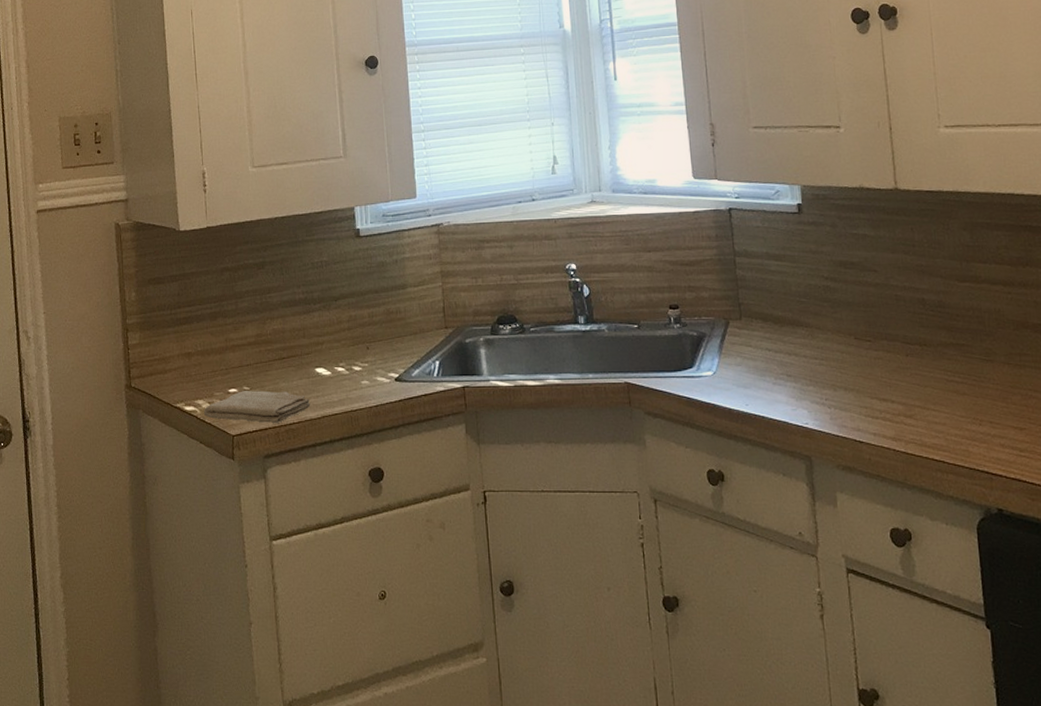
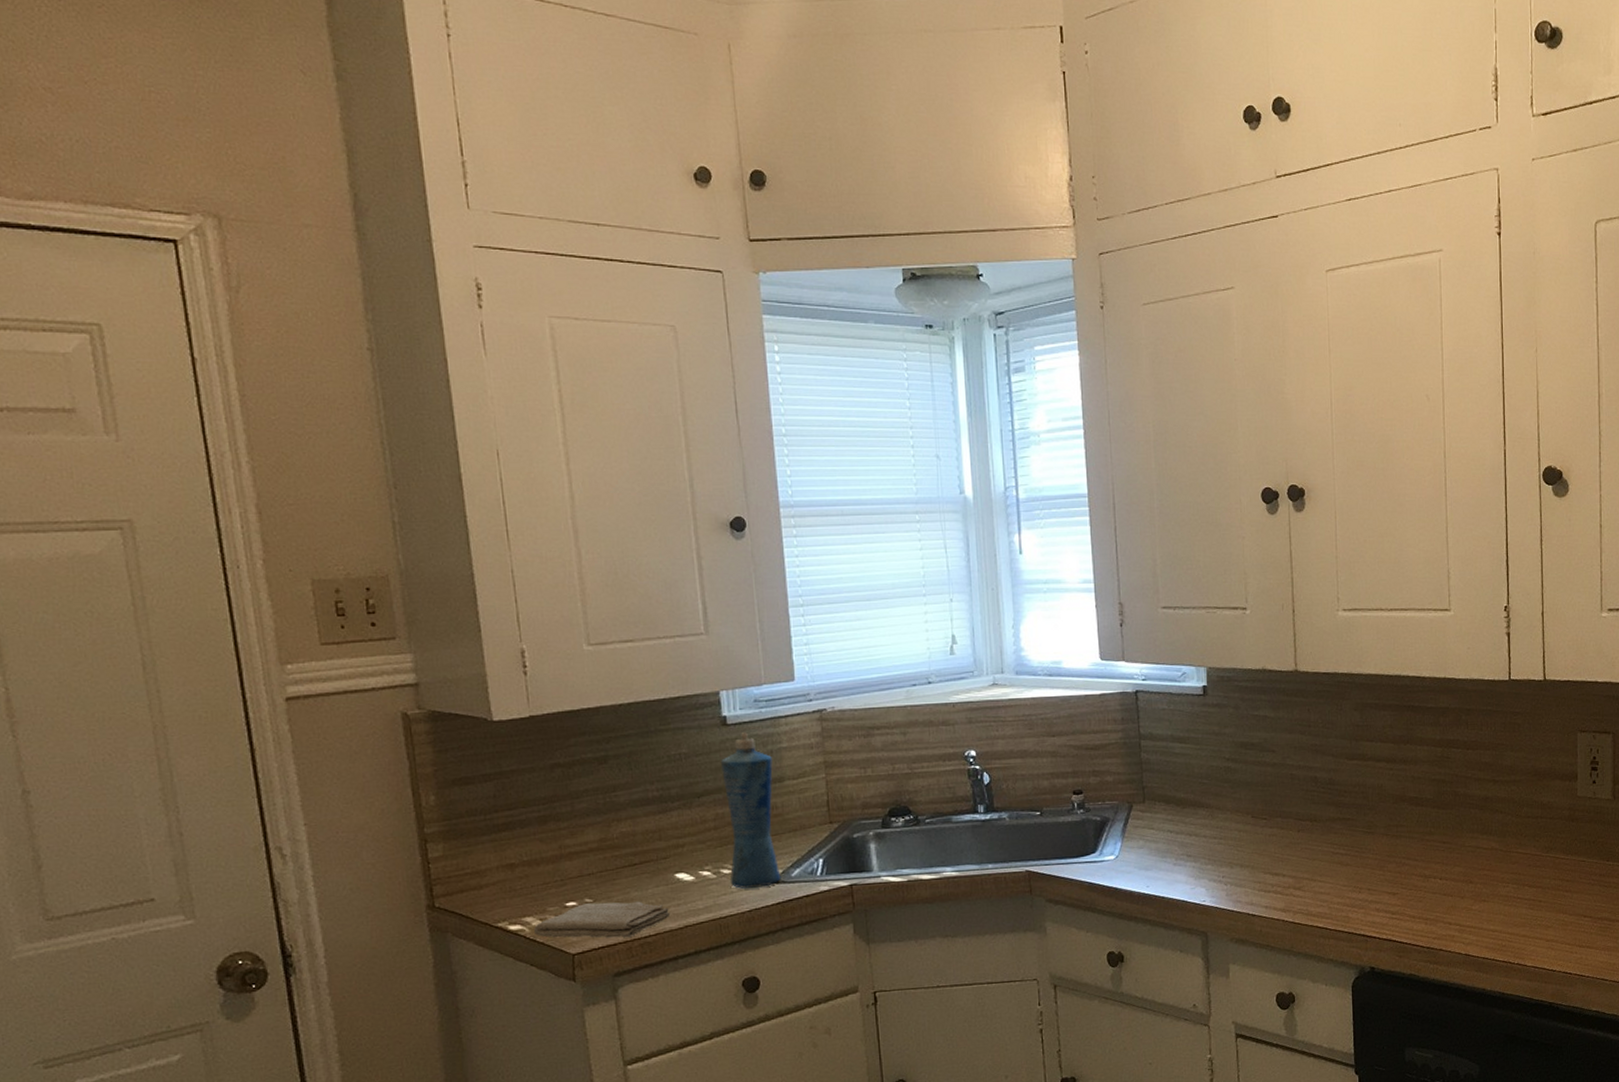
squeeze bottle: none [355,244,403,385] -> present [721,732,781,889]

